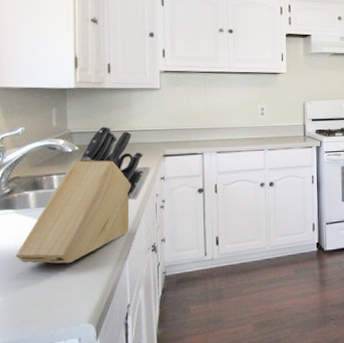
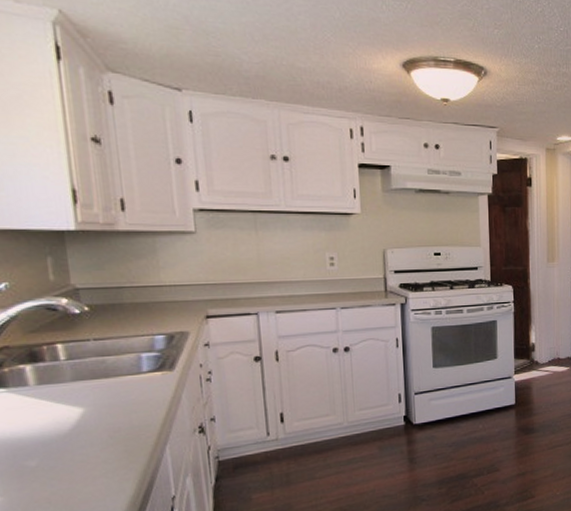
knife block: present [16,125,144,264] -> none [15,279,181,454]

